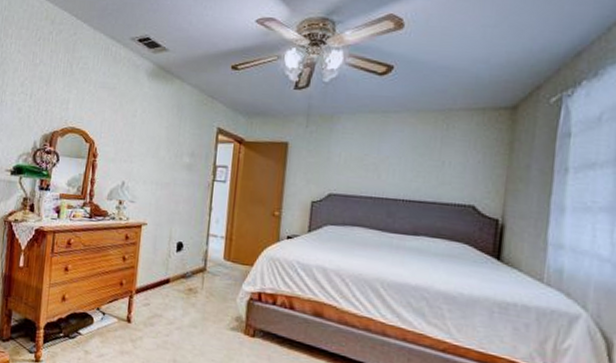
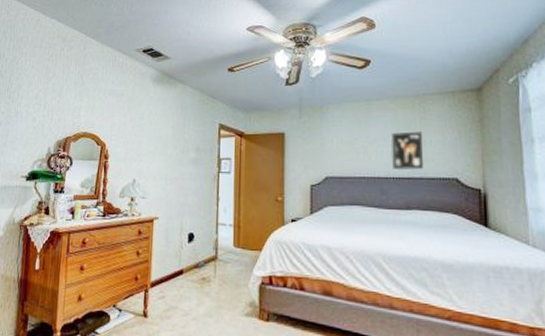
wall art: none [402,150,441,194] -> present [390,131,423,171]

